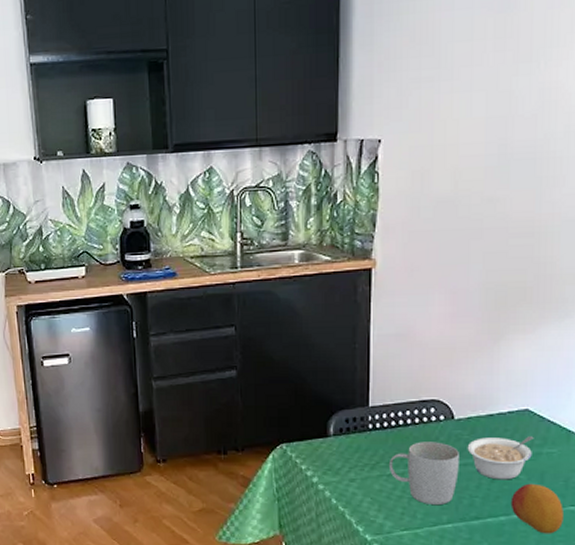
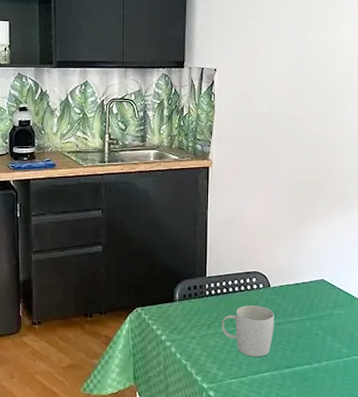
legume: present [467,436,534,480] -> none [280,301,328,336]
fruit: present [510,483,563,534] -> none [312,338,350,379]

